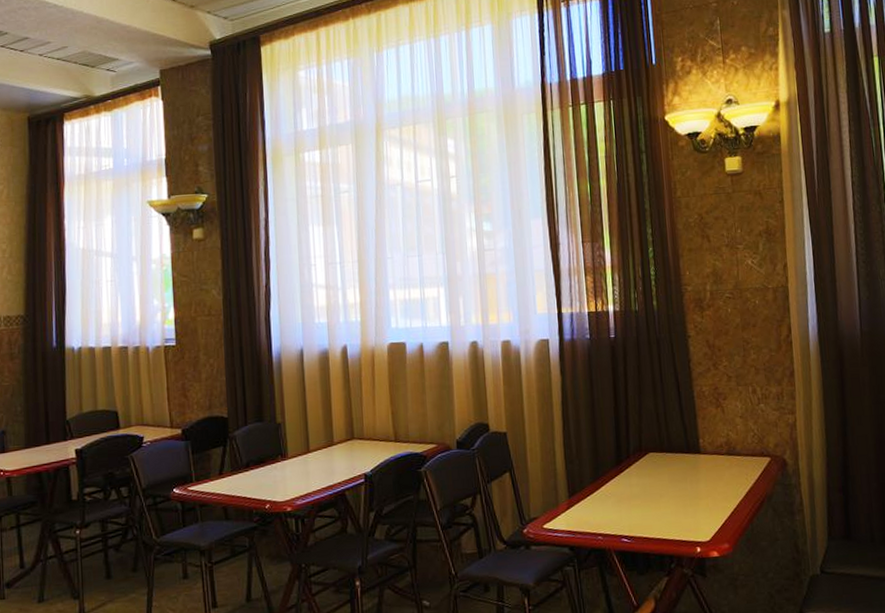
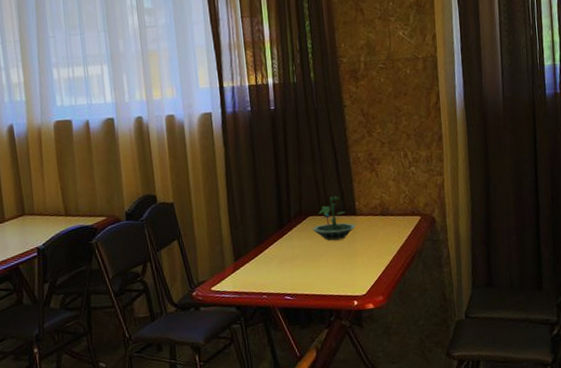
terrarium: none [652,432,699,480] -> present [312,196,356,241]

